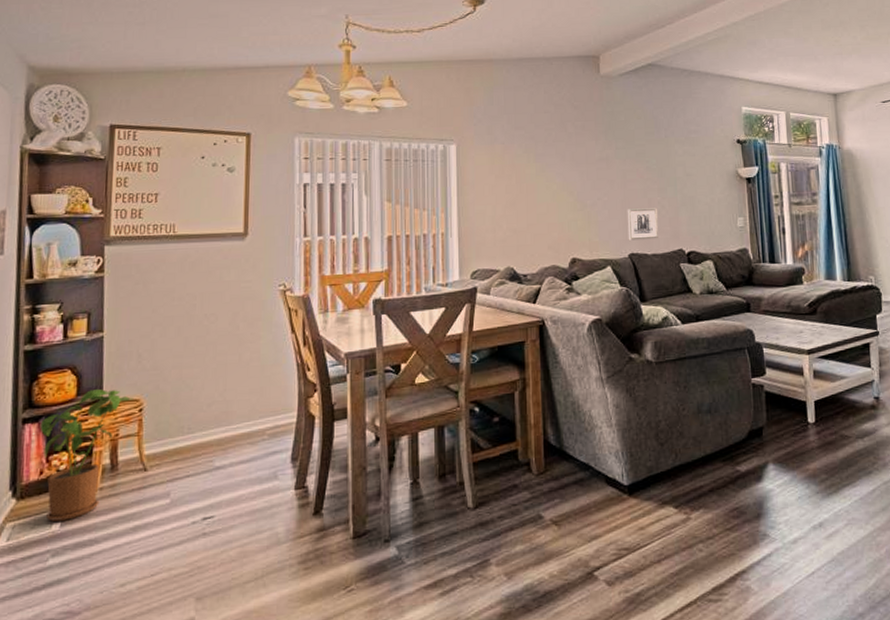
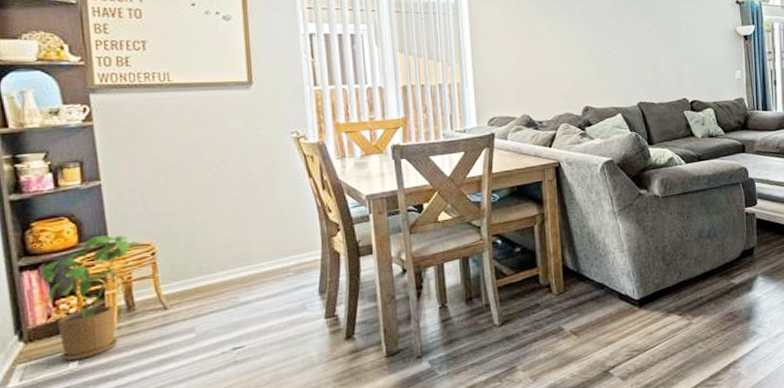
wall art: present [627,208,658,241] -> none [635,61,664,91]

